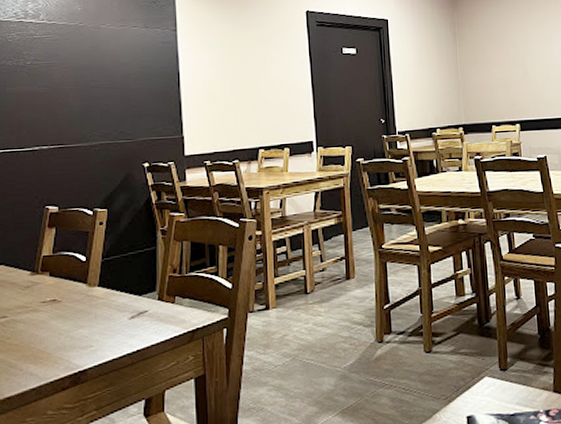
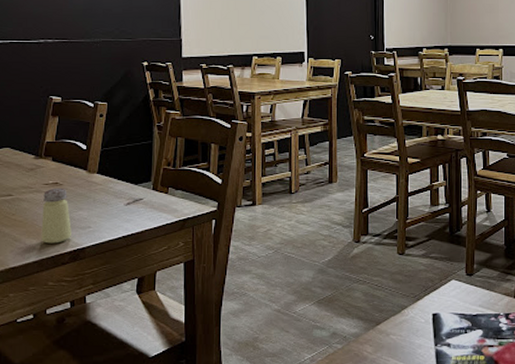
saltshaker: none [39,305,72,368] -> present [41,188,72,244]

